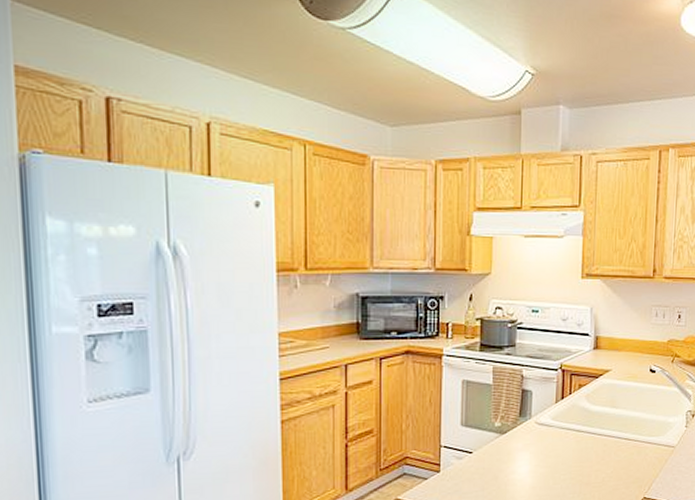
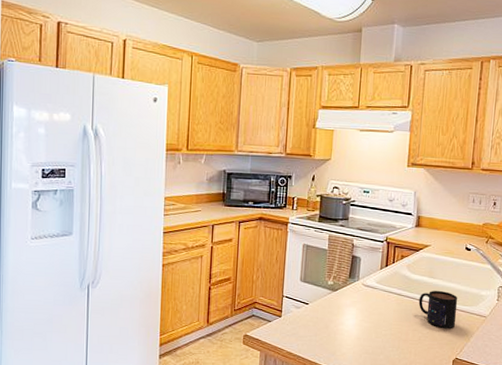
mug: none [600,421,644,465] -> present [418,290,458,328]

